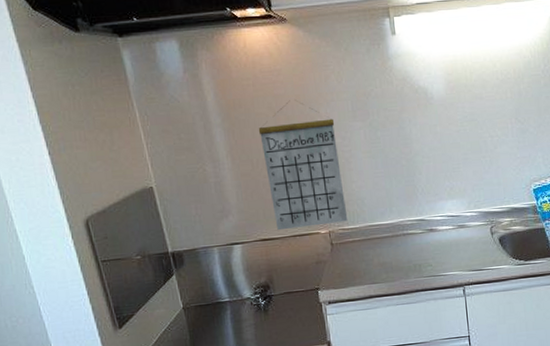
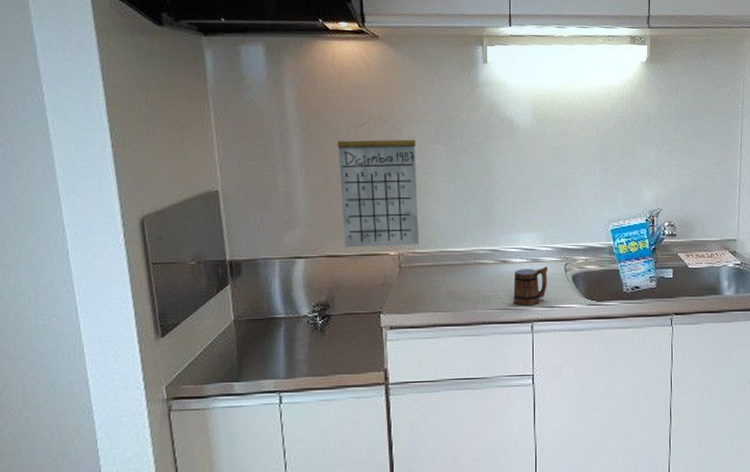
mug: none [442,231,475,271] -> present [513,266,548,306]

